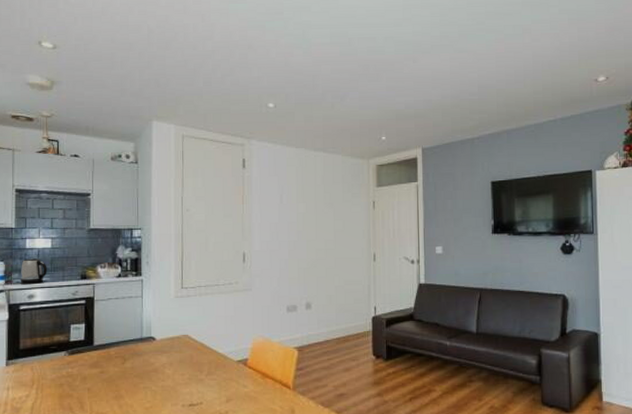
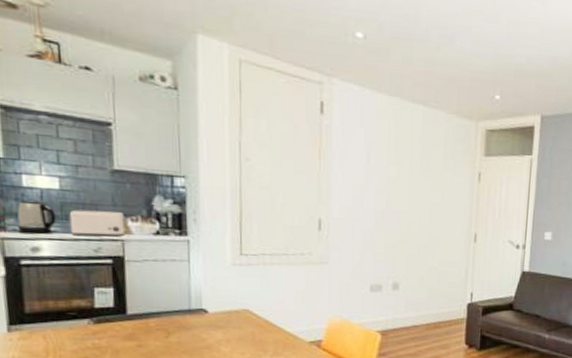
toaster: none [56,262,98,283] -> present [69,209,127,237]

